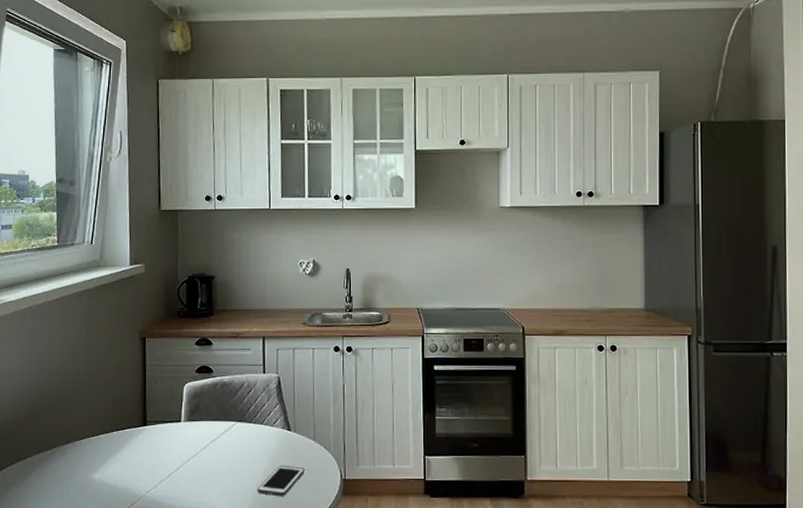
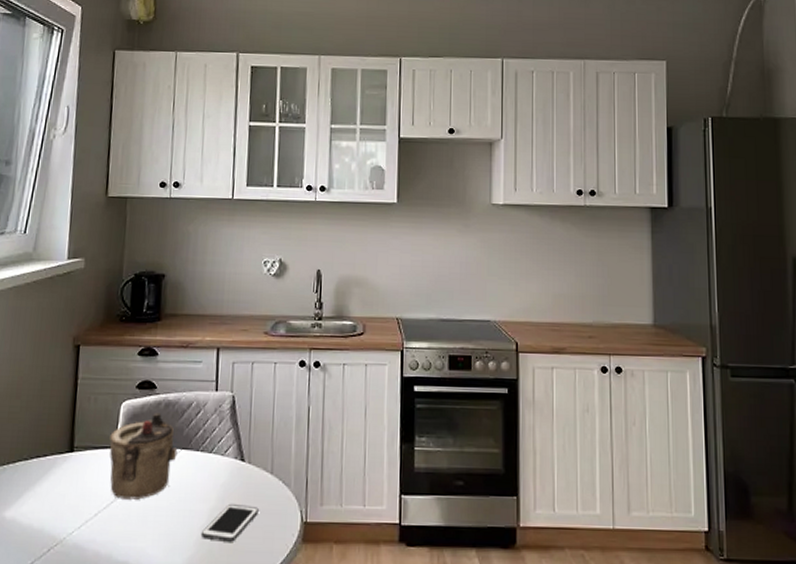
teapot: none [176,392,234,463] -> present [109,412,178,500]

